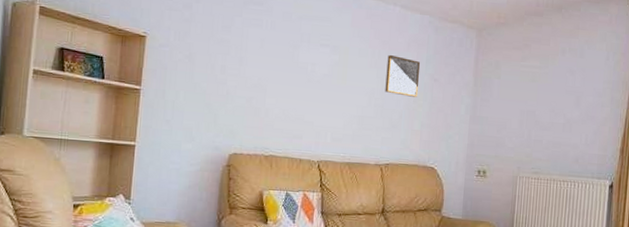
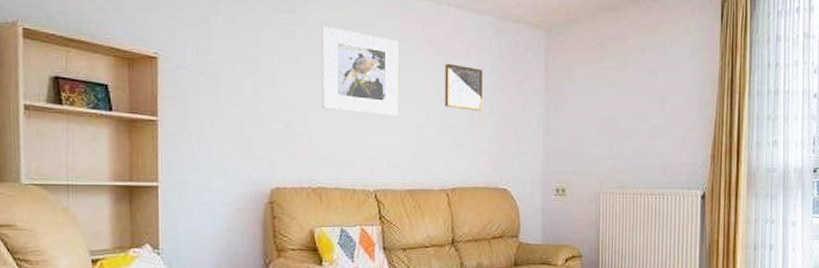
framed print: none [279,18,349,97] -> present [321,27,398,116]

